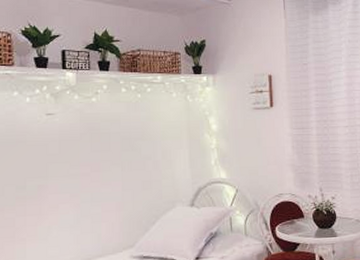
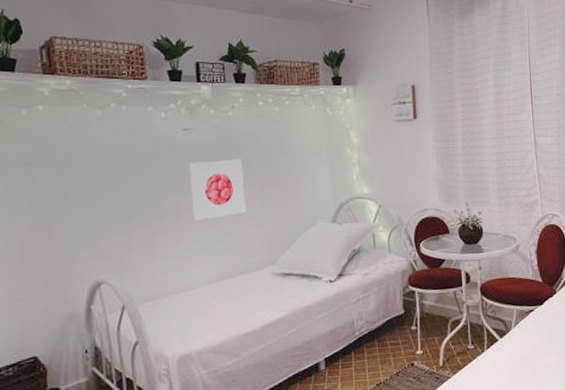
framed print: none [52,143,106,203] -> present [189,159,246,221]

